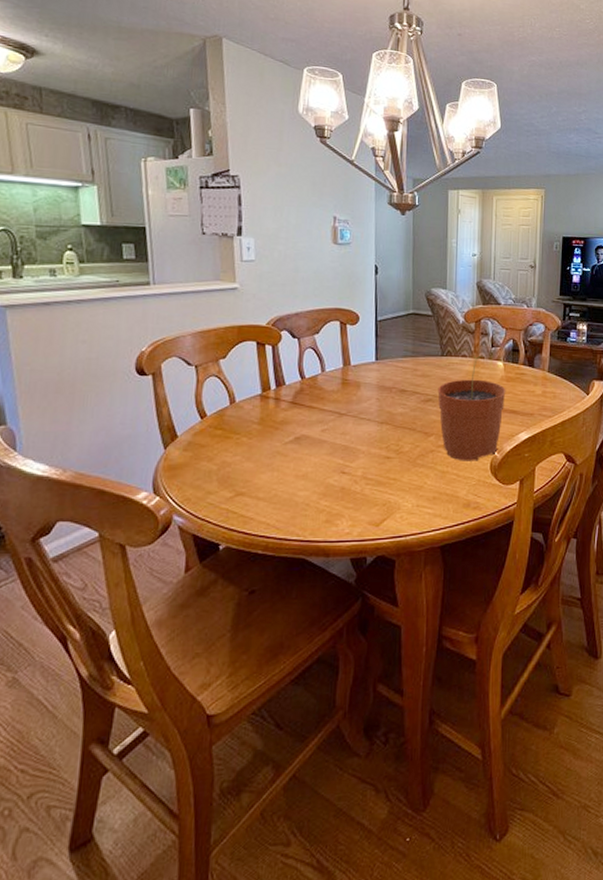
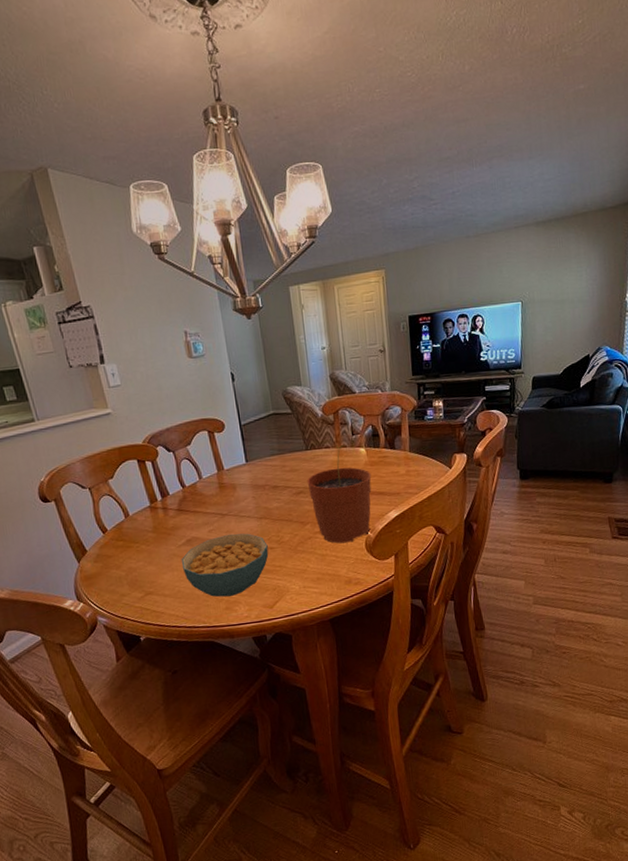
cereal bowl: none [284,436,385,507] -> present [181,533,269,598]

